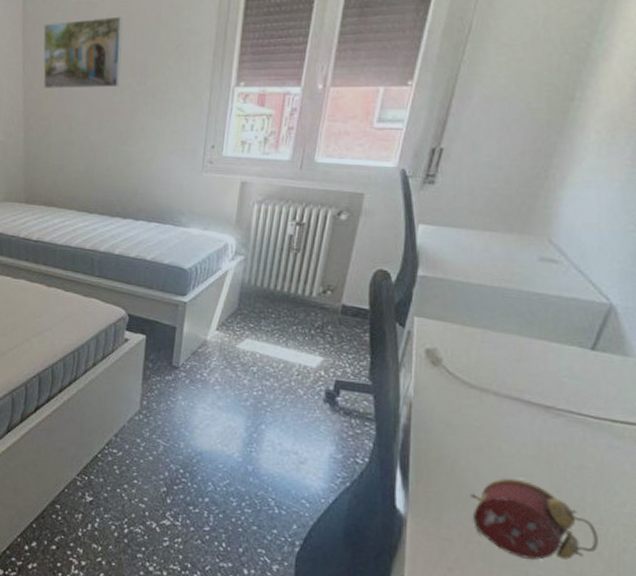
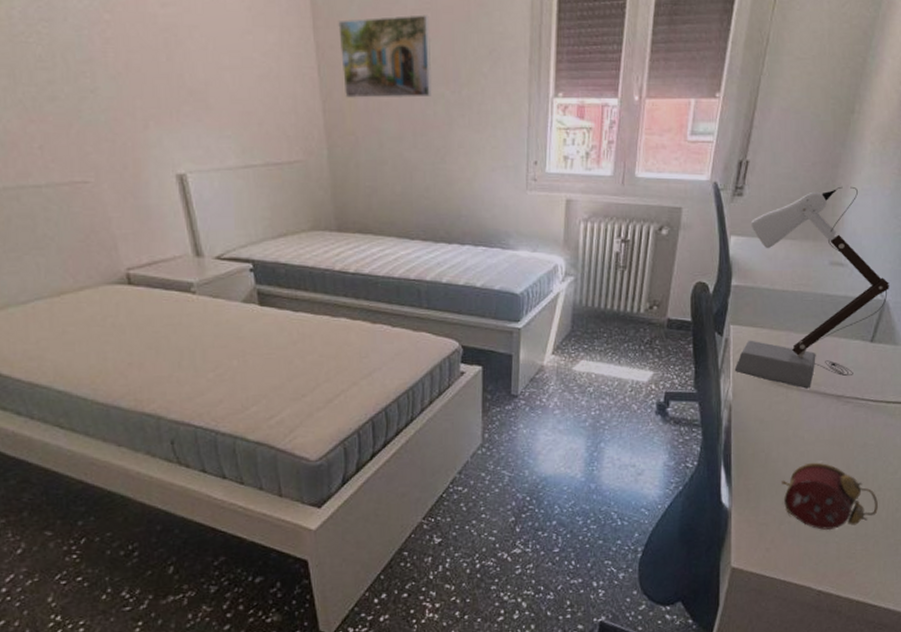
desk lamp: none [417,177,619,395] -> present [734,186,890,389]

